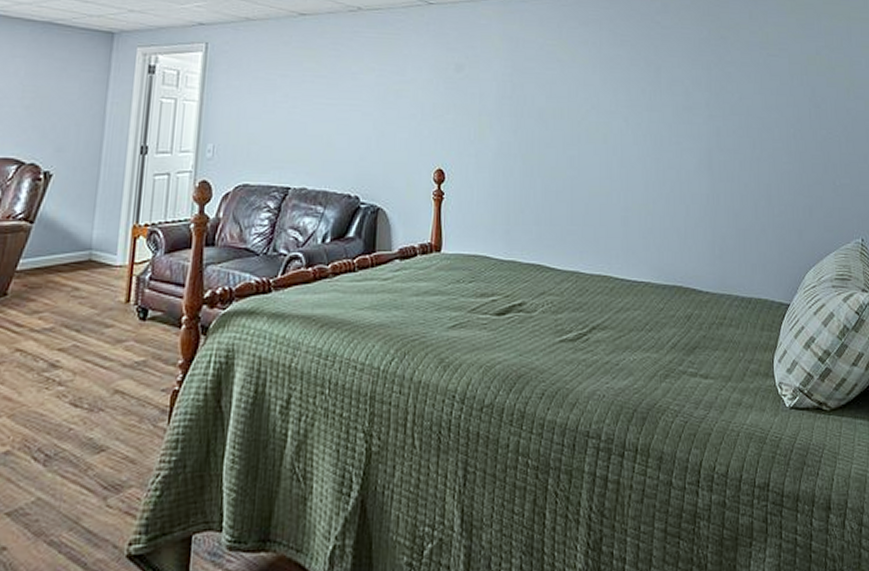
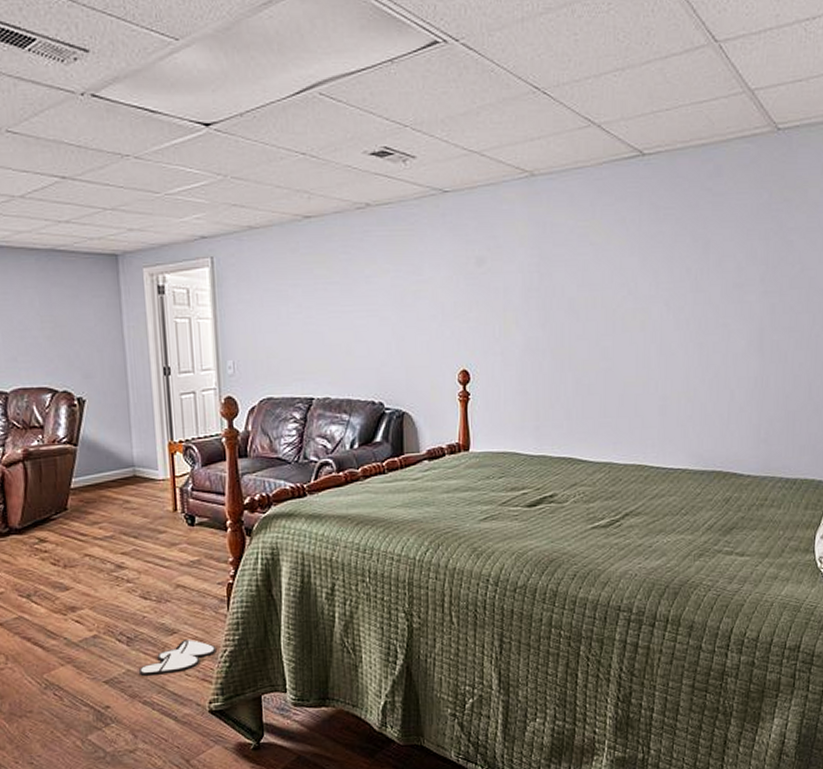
slippers: none [52,460,148,506] -> present [139,640,217,676]

